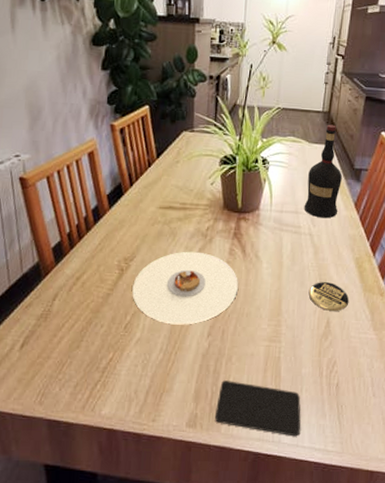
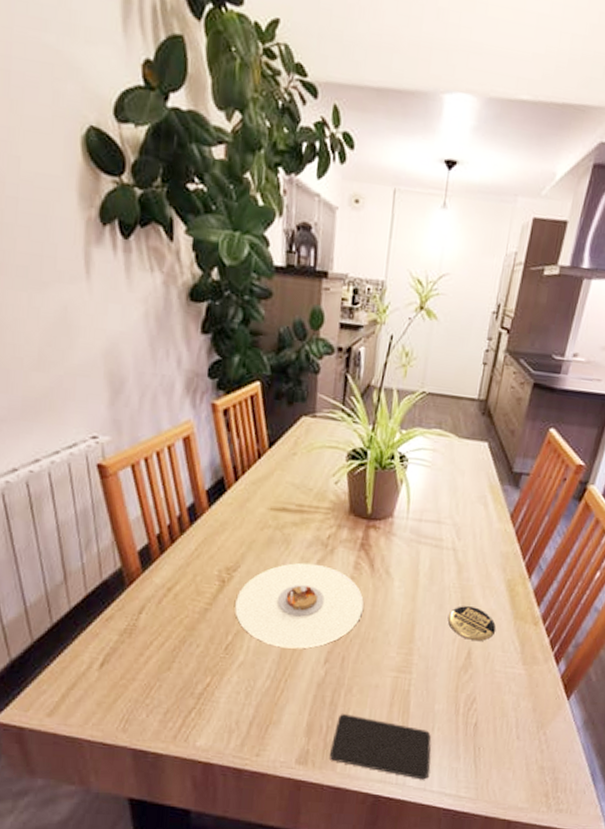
liquor: present [304,124,342,219] -> none [448,415,498,531]

